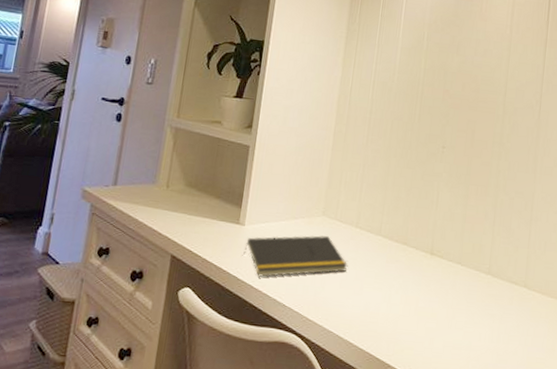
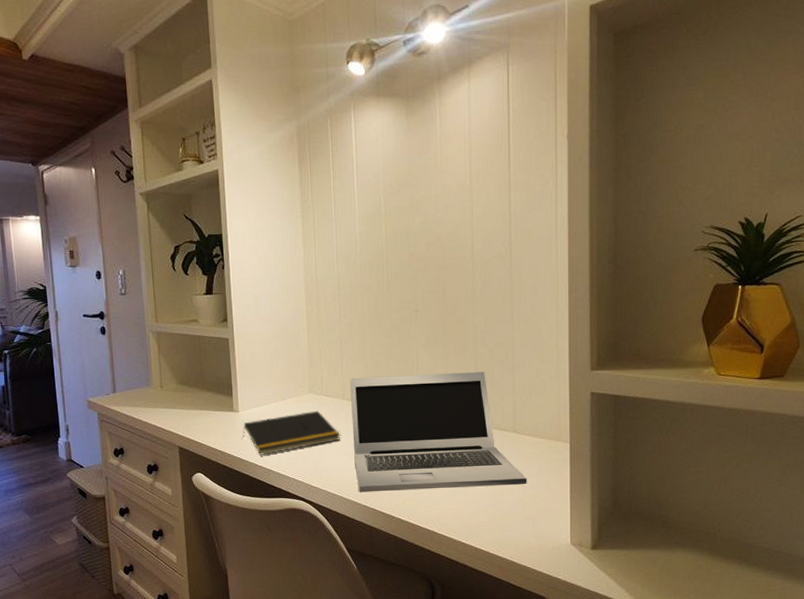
laptop: none [357,205,533,346] -> present [349,371,527,493]

